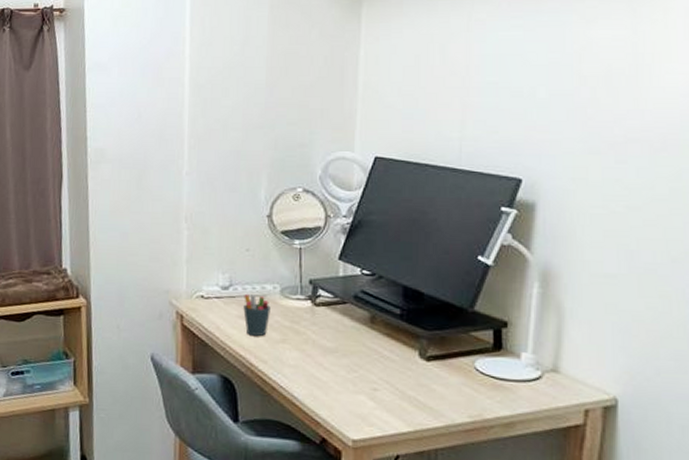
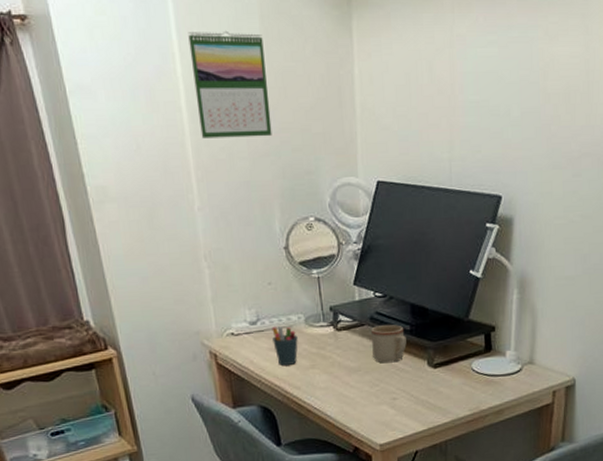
calendar: none [199,18,270,111] -> present [188,30,272,139]
mug: none [354,305,395,349] -> present [371,324,407,363]

